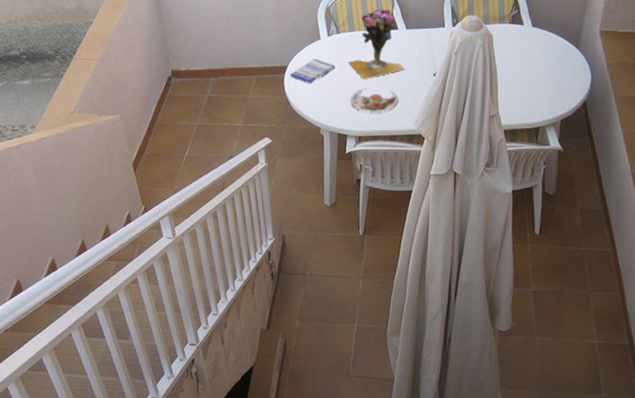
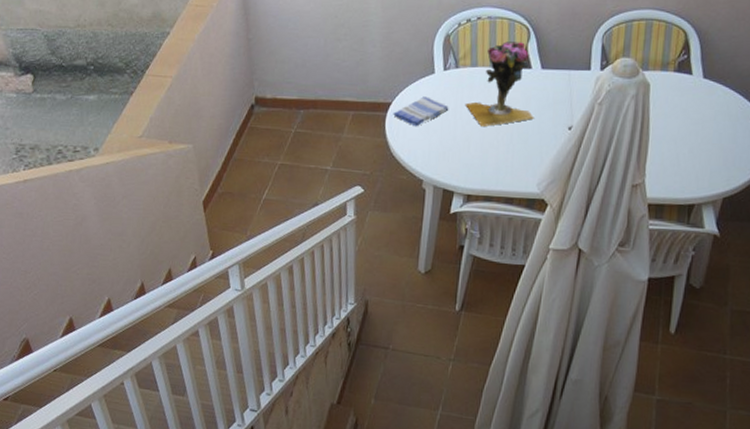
plate: present [350,88,399,113] -> none [462,137,522,168]

